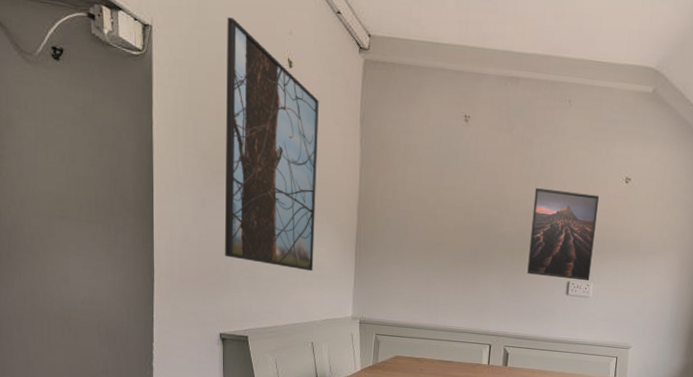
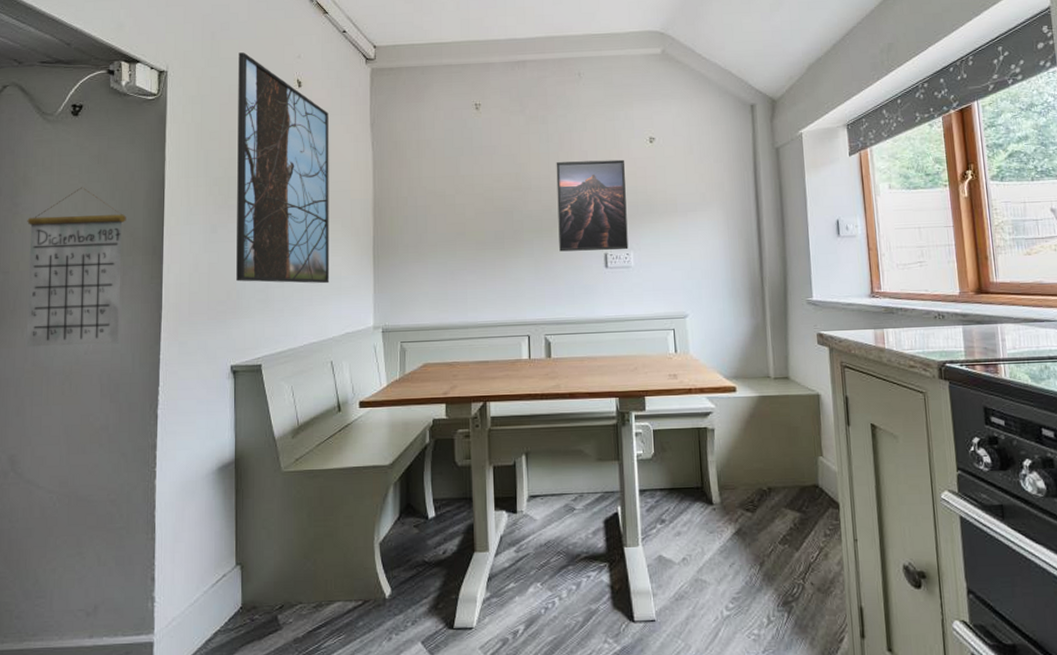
calendar: none [14,138,116,299] -> present [26,187,126,348]

